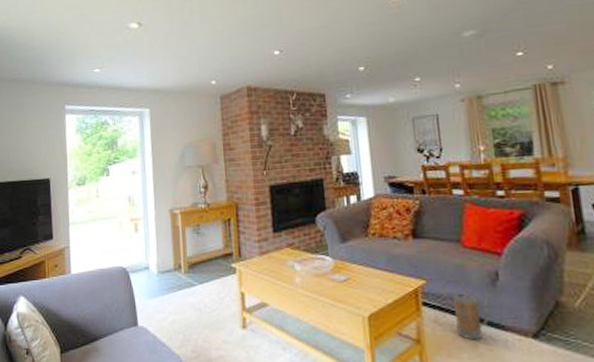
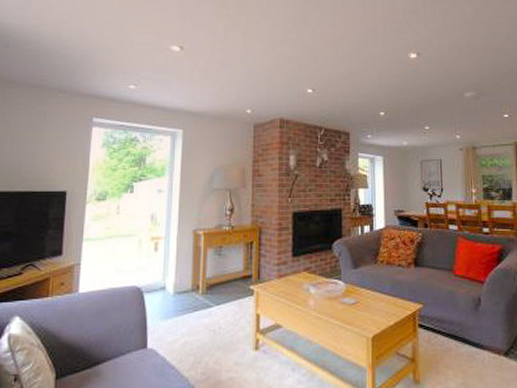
watering can: present [441,278,491,340] -> none [435,302,474,359]

